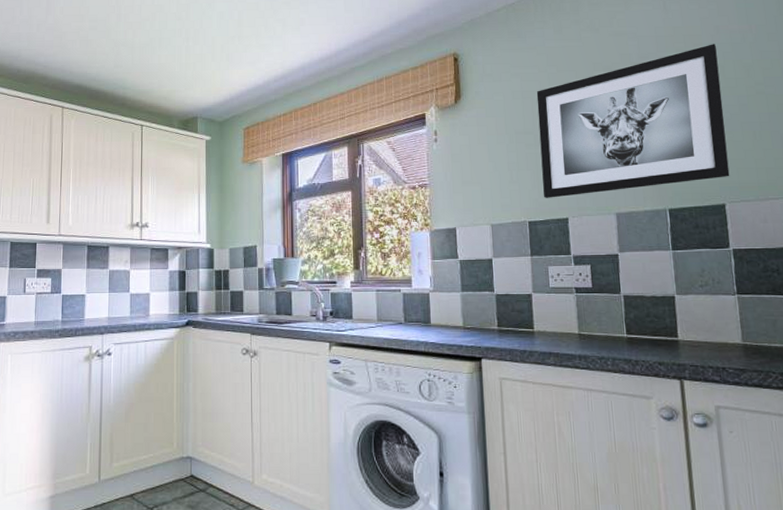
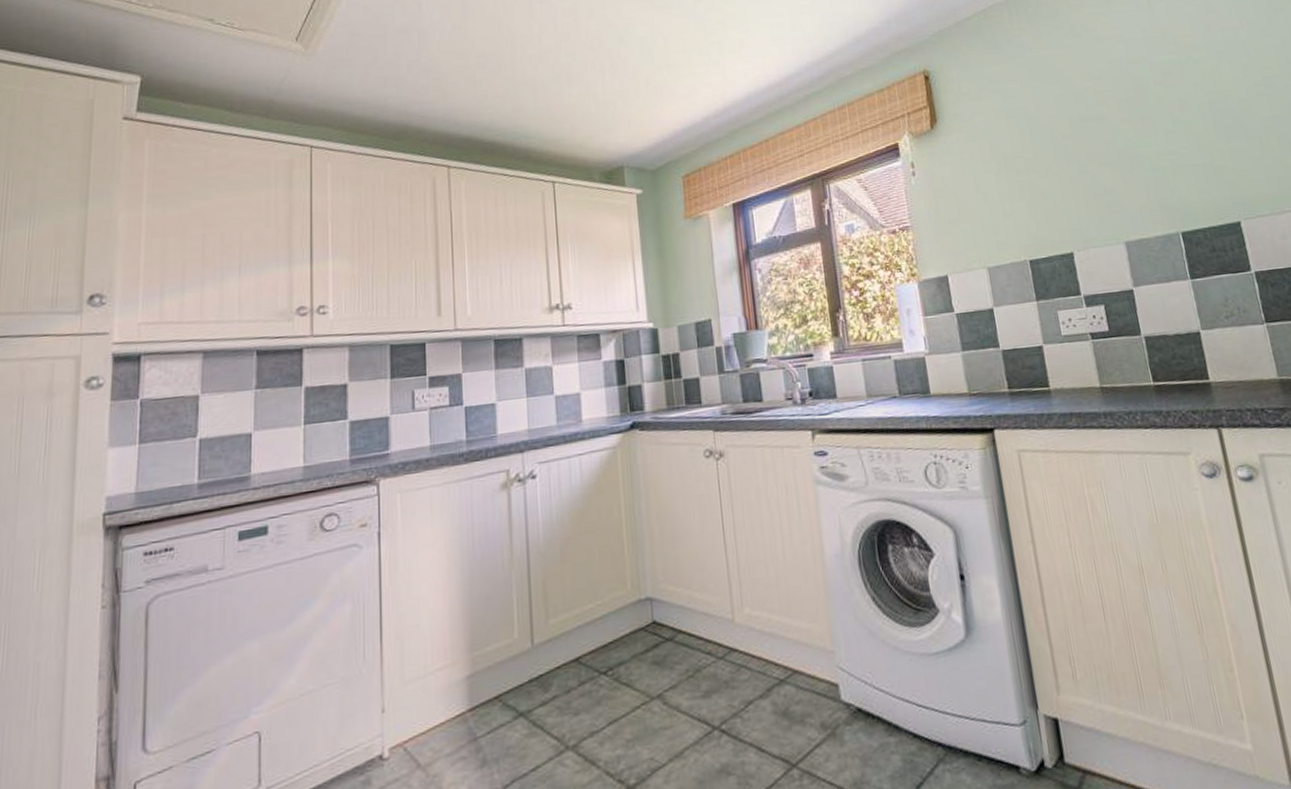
wall art: present [536,44,730,198] -> none [1021,43,1241,232]

